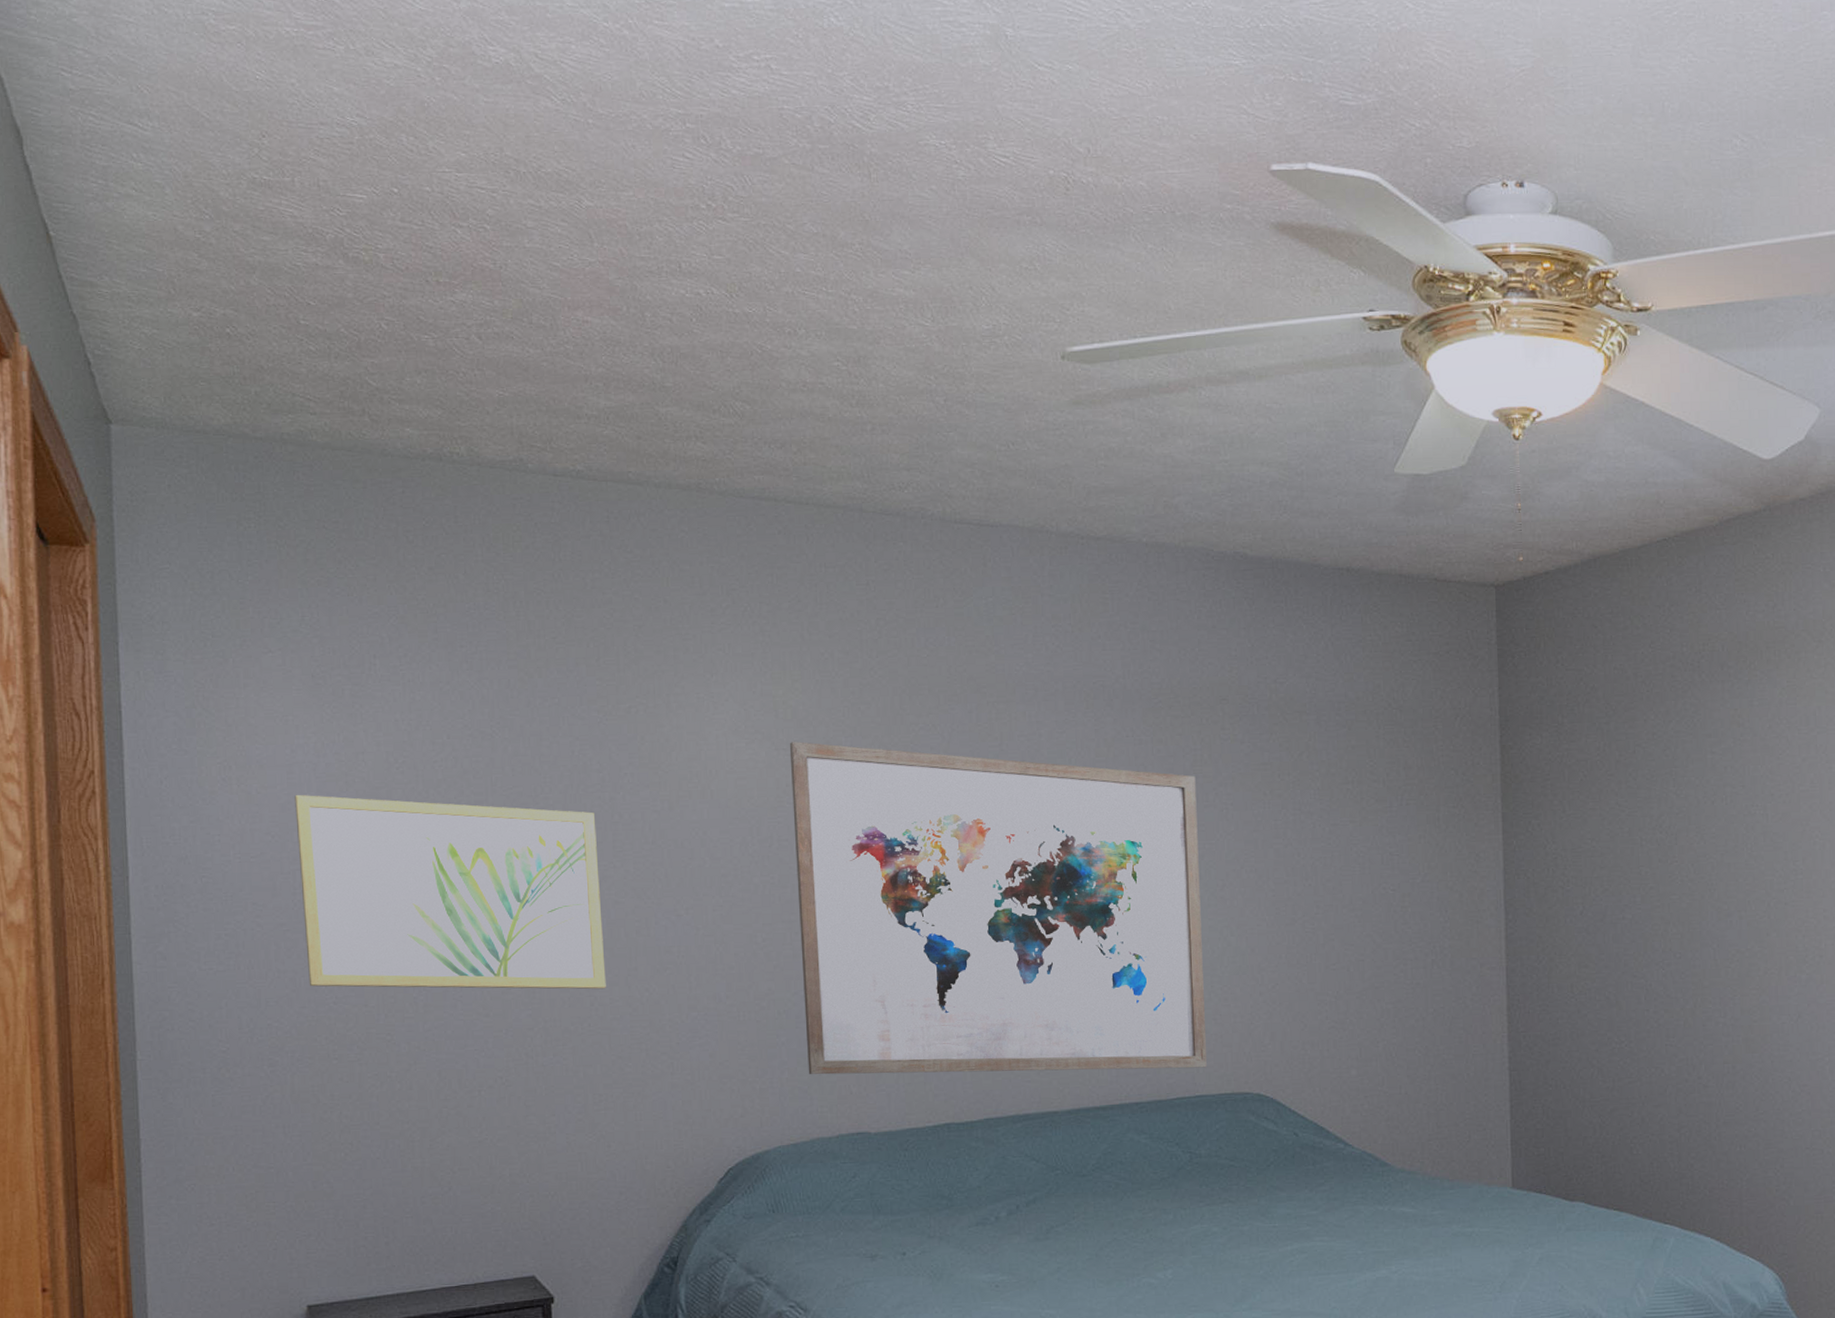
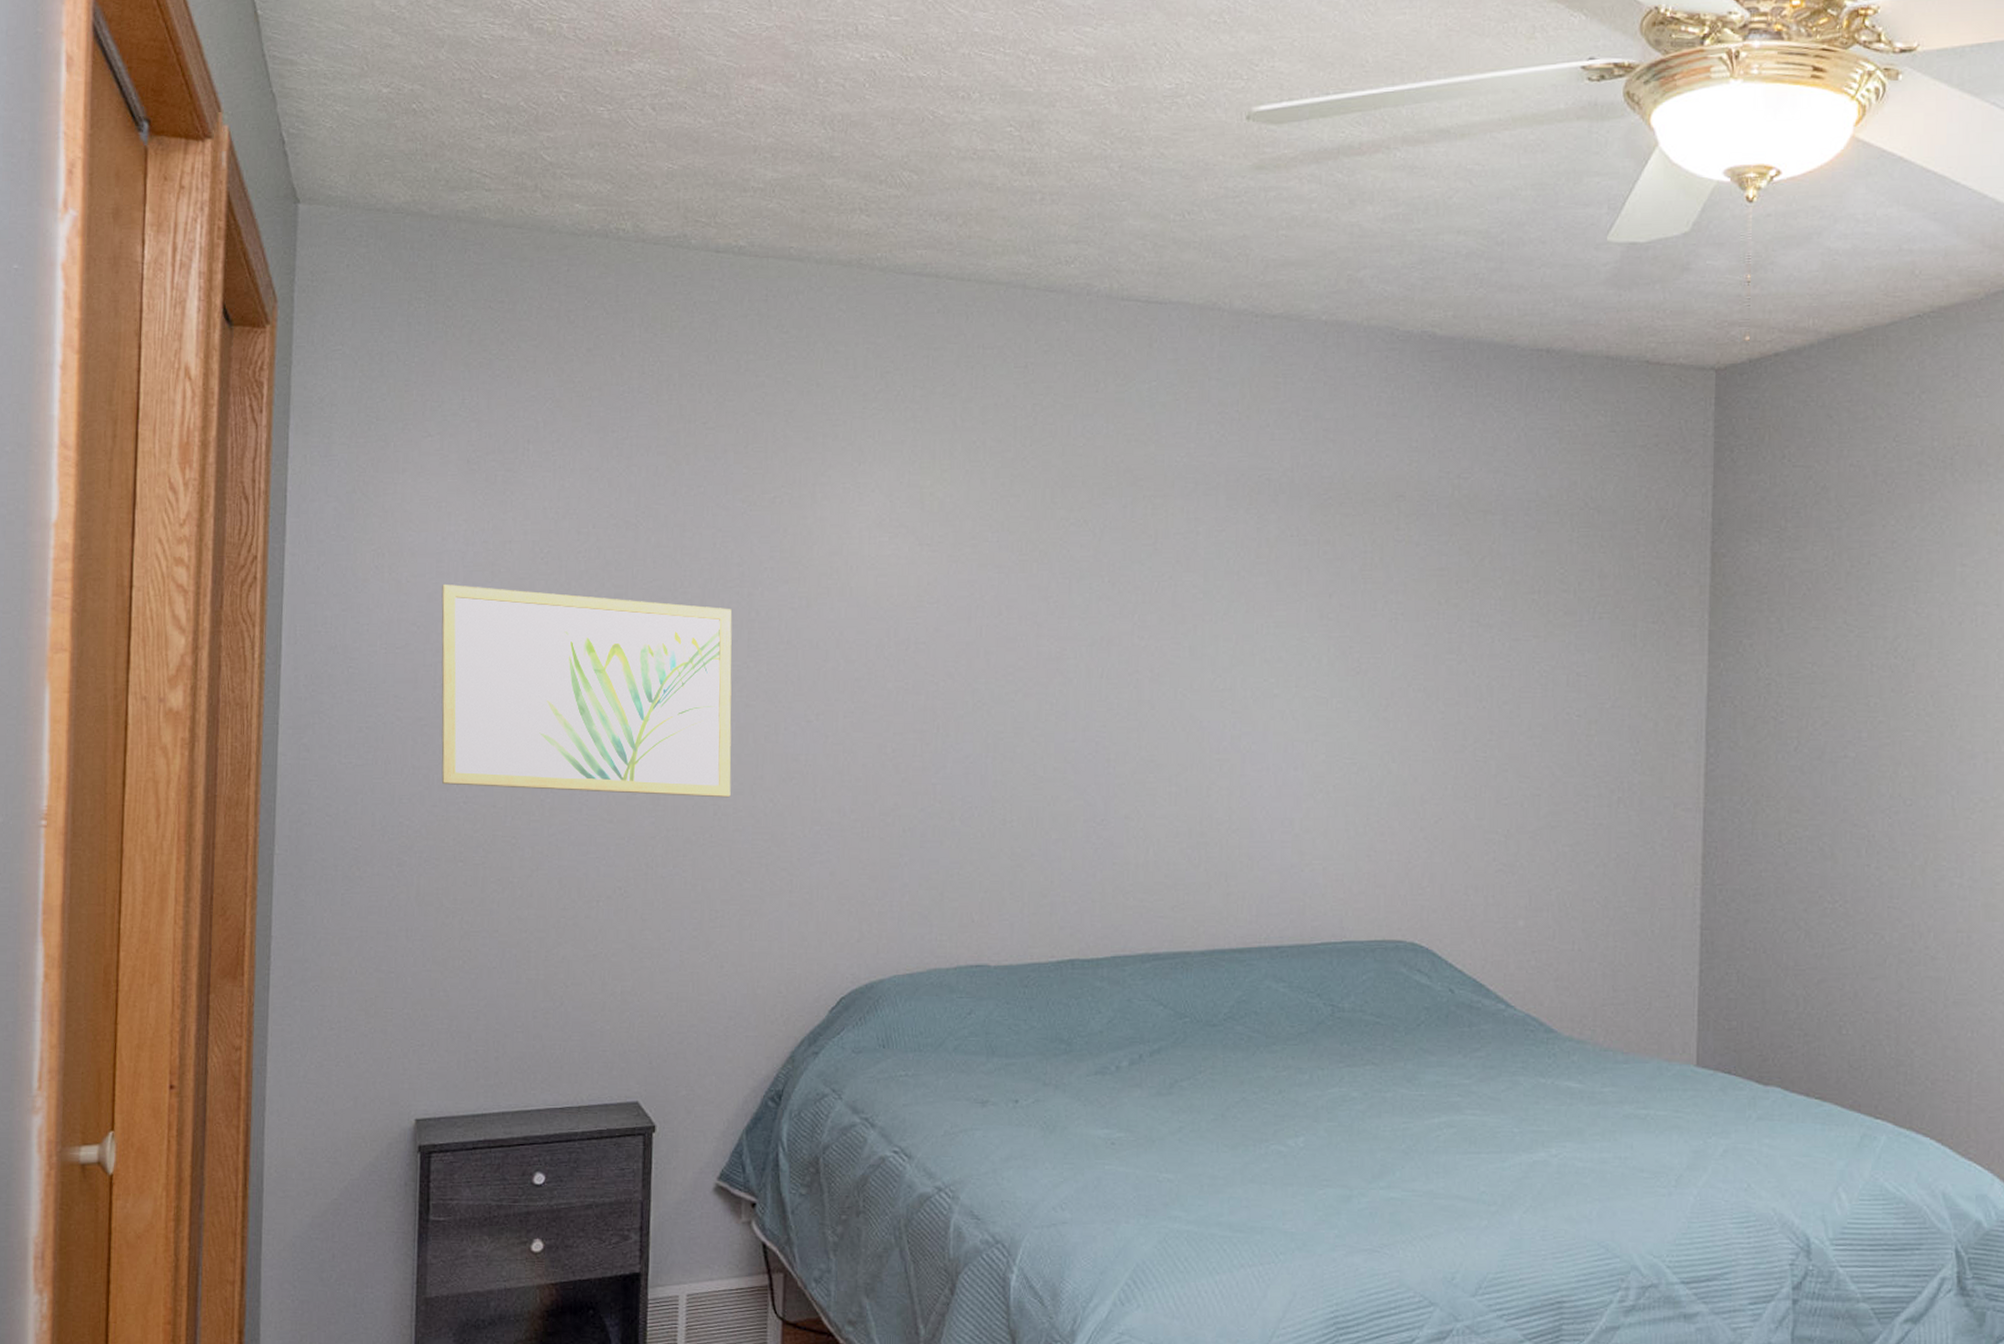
wall art: present [789,742,1208,1075] -> none [930,537,1364,910]

